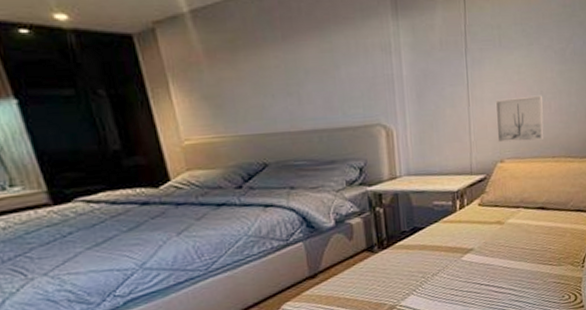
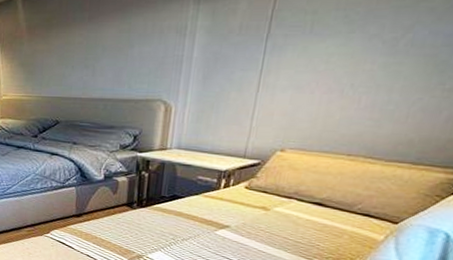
wall art: present [495,95,544,143] -> none [282,88,352,136]

